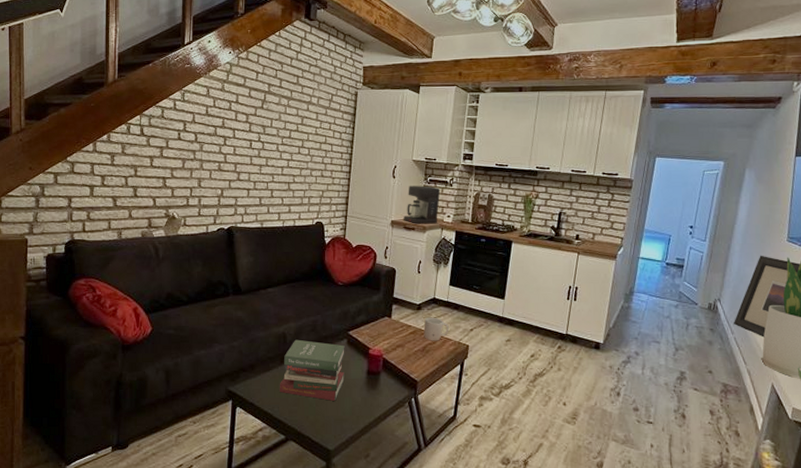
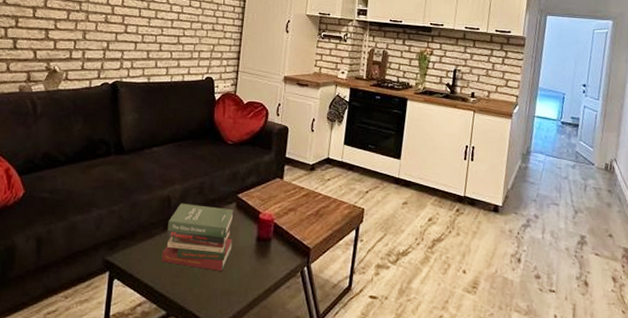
coffee maker: present [404,185,441,224] -> none [297,41,335,81]
mug: present [423,317,449,341] -> none [317,178,343,204]

